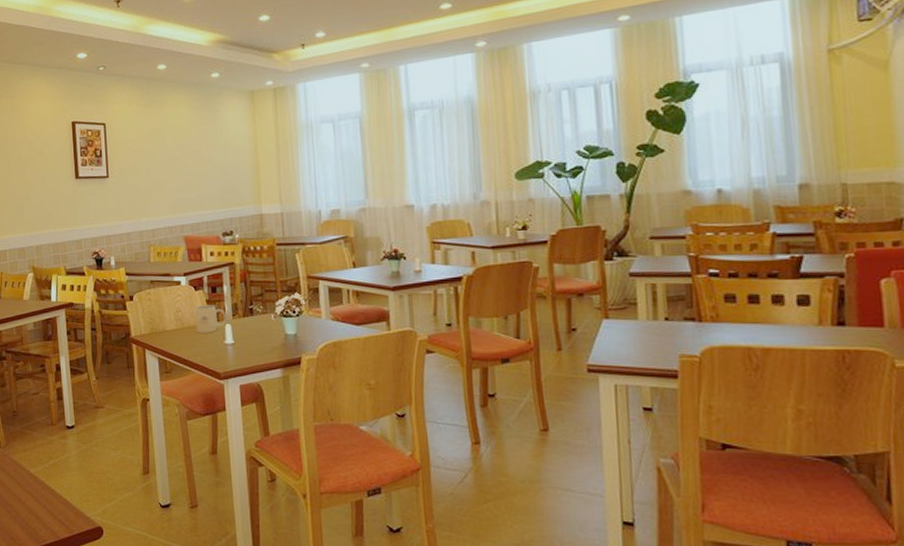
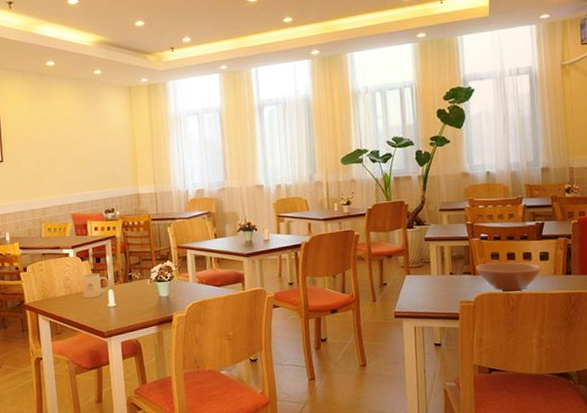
bowl: none [702,306,799,345] -> present [476,262,541,292]

